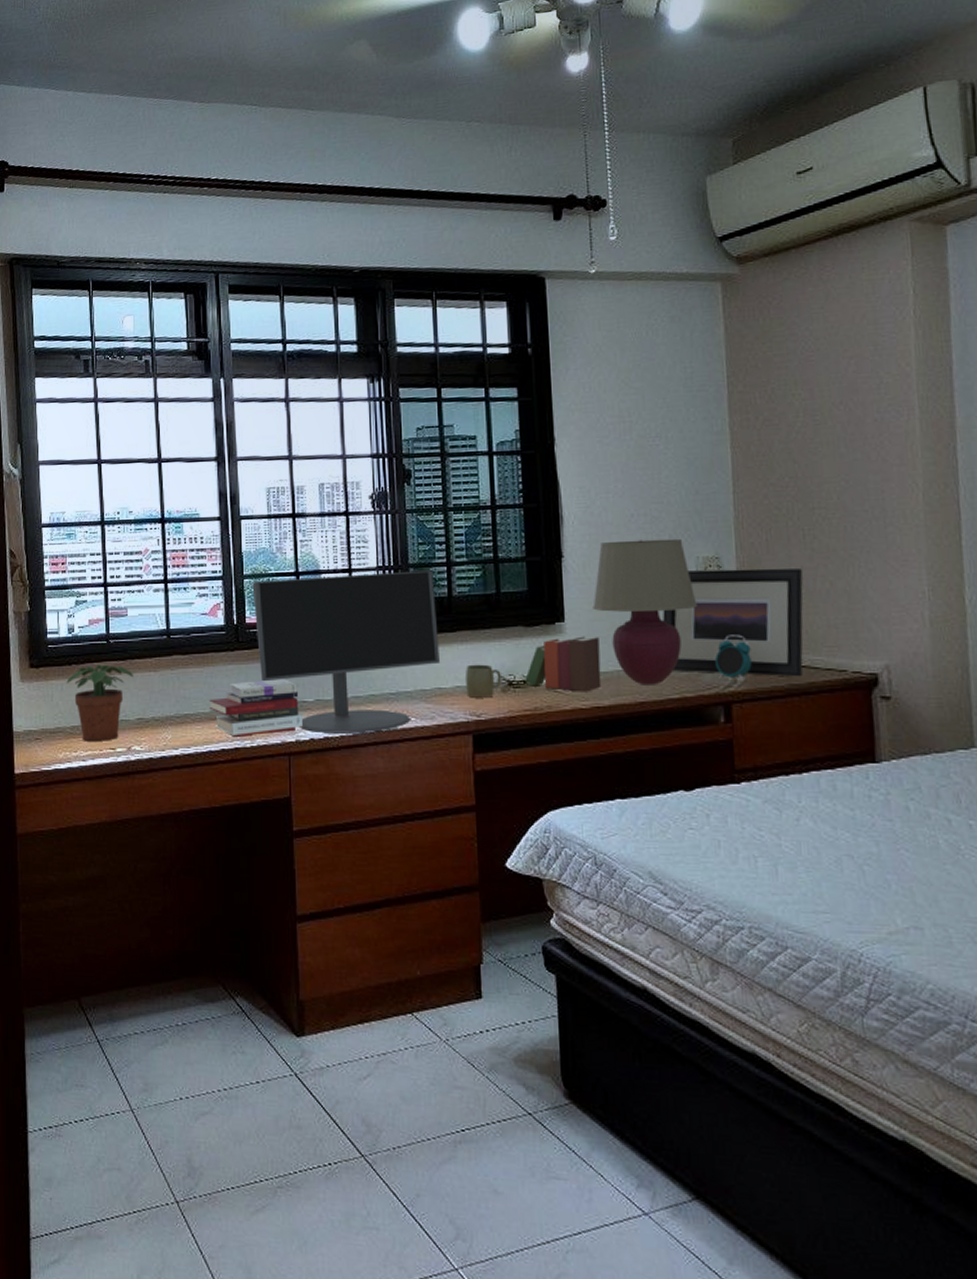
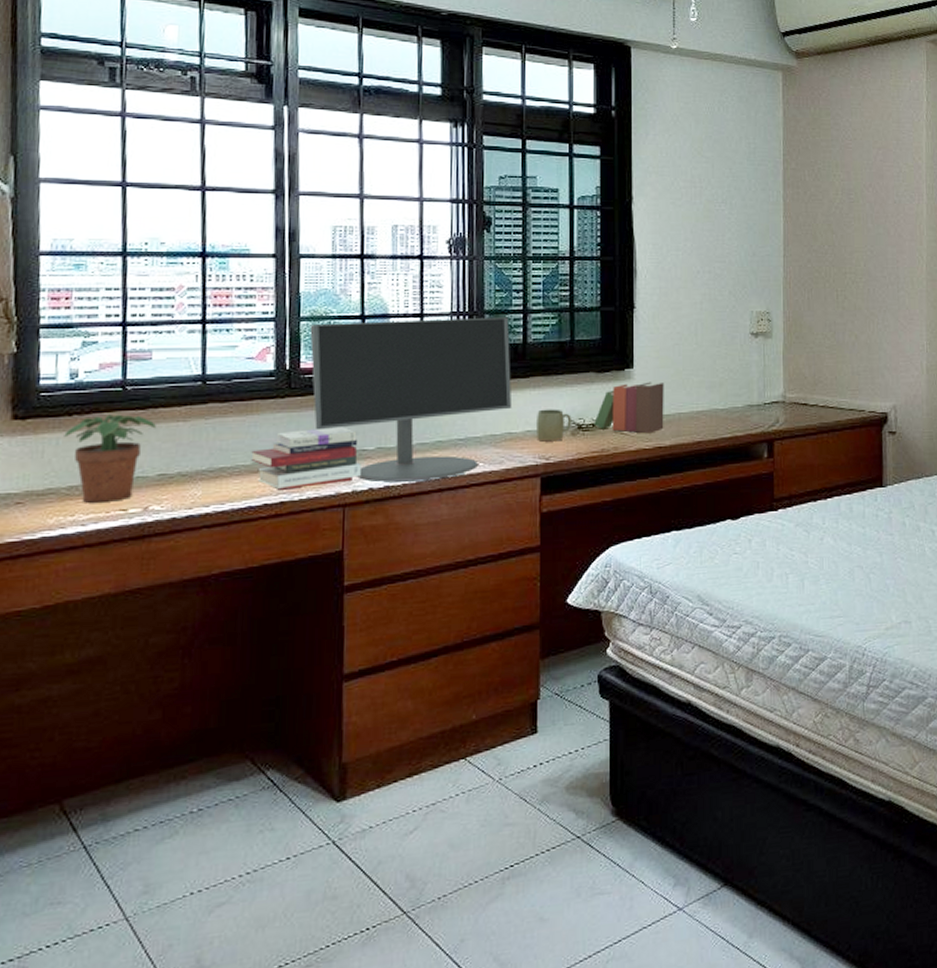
table lamp: present [592,538,697,685] -> none [659,294,750,426]
picture frame: present [663,568,804,677] -> none [720,323,836,417]
alarm clock: present [714,634,752,683] -> none [761,380,792,422]

